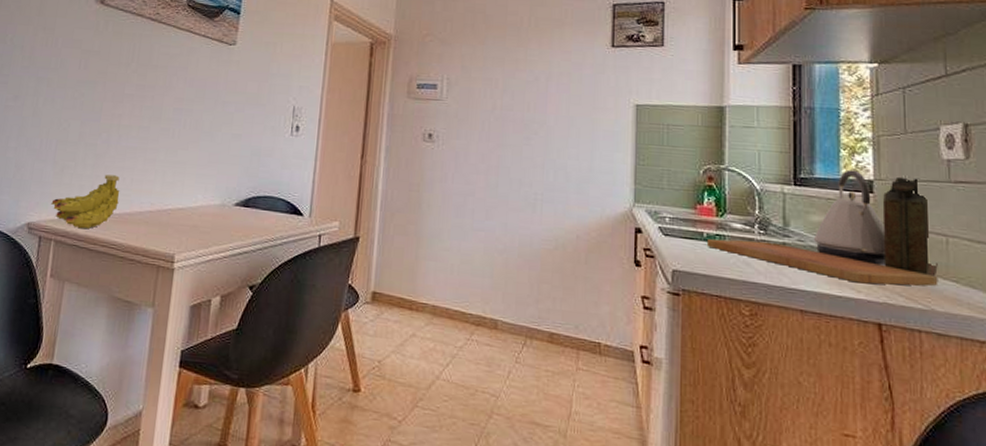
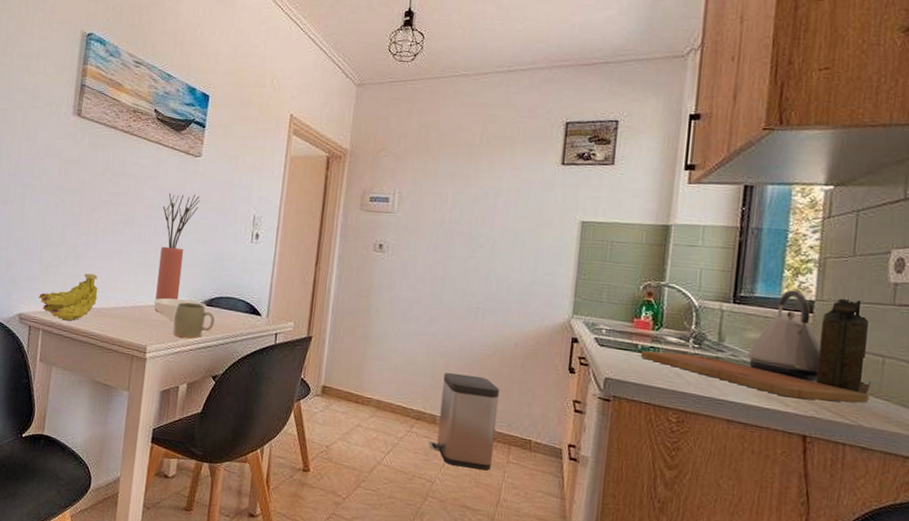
bowl: none [183,199,242,226] -> present [154,298,206,322]
vase: none [184,84,235,214] -> present [154,193,200,311]
mug: none [204,203,252,245] -> present [173,302,215,339]
pedal bin: none [491,270,564,380] -> present [428,372,500,471]

